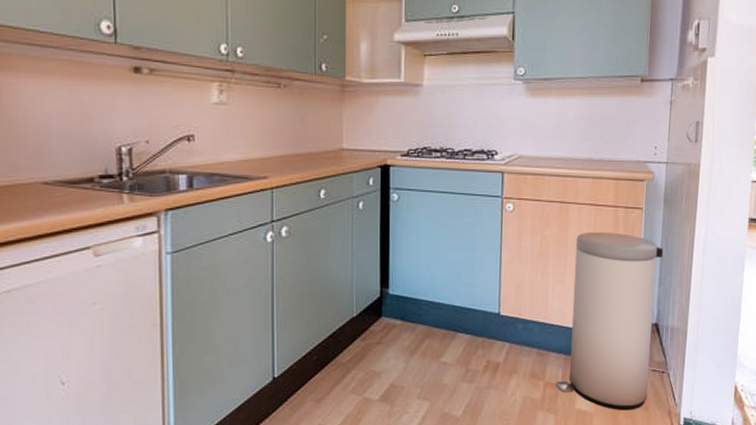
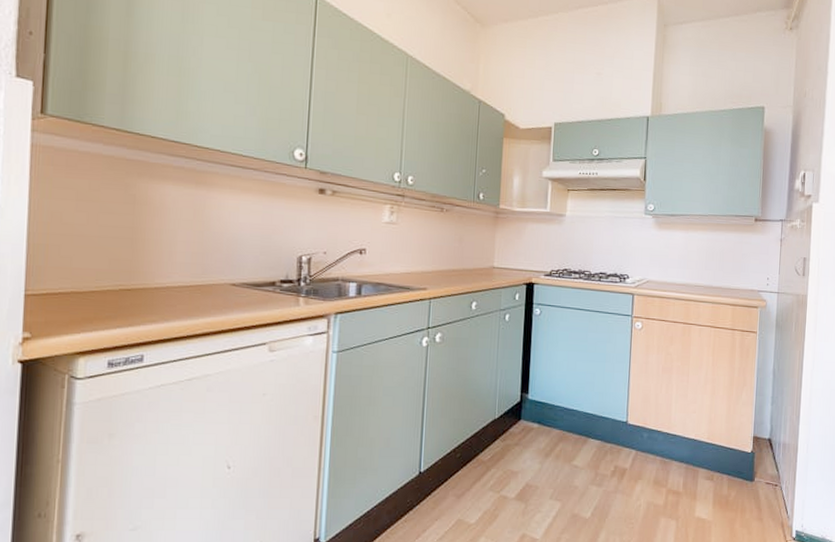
pedal bin: present [556,231,664,411] -> none [677,351,776,521]

